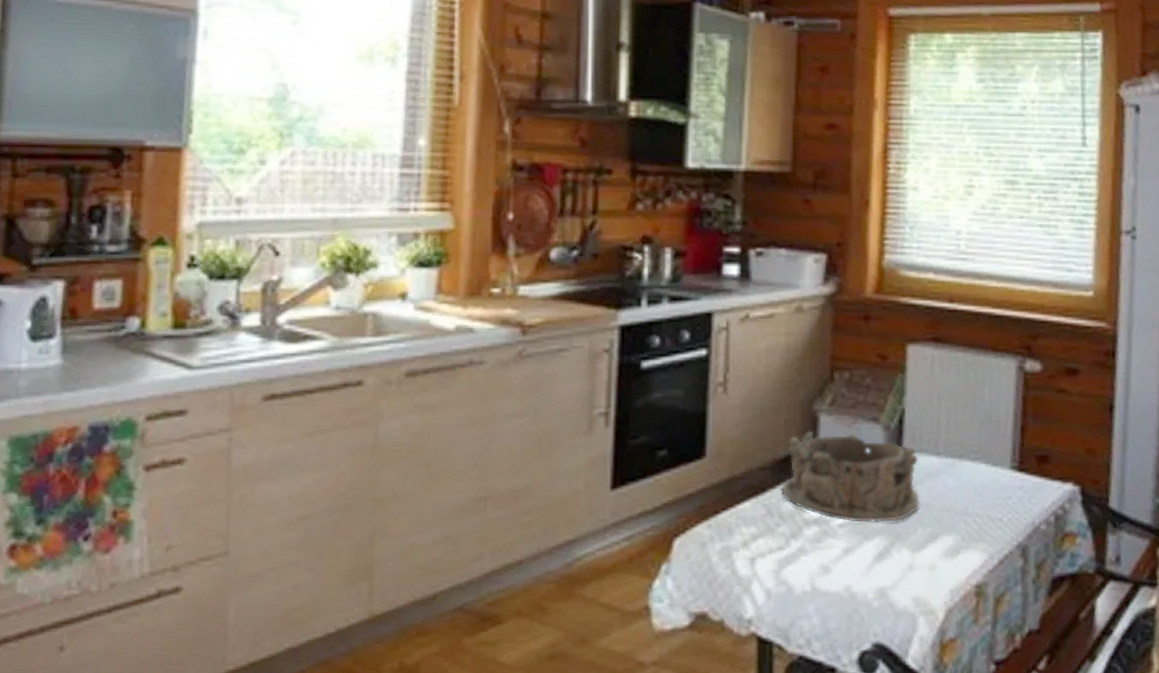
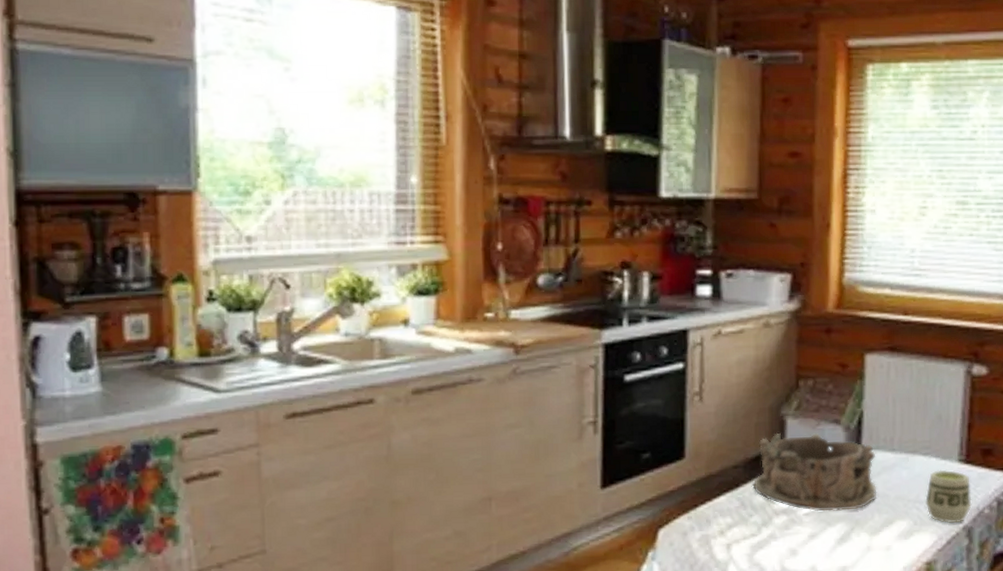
cup: none [973,477,1027,541] -> present [924,469,972,524]

